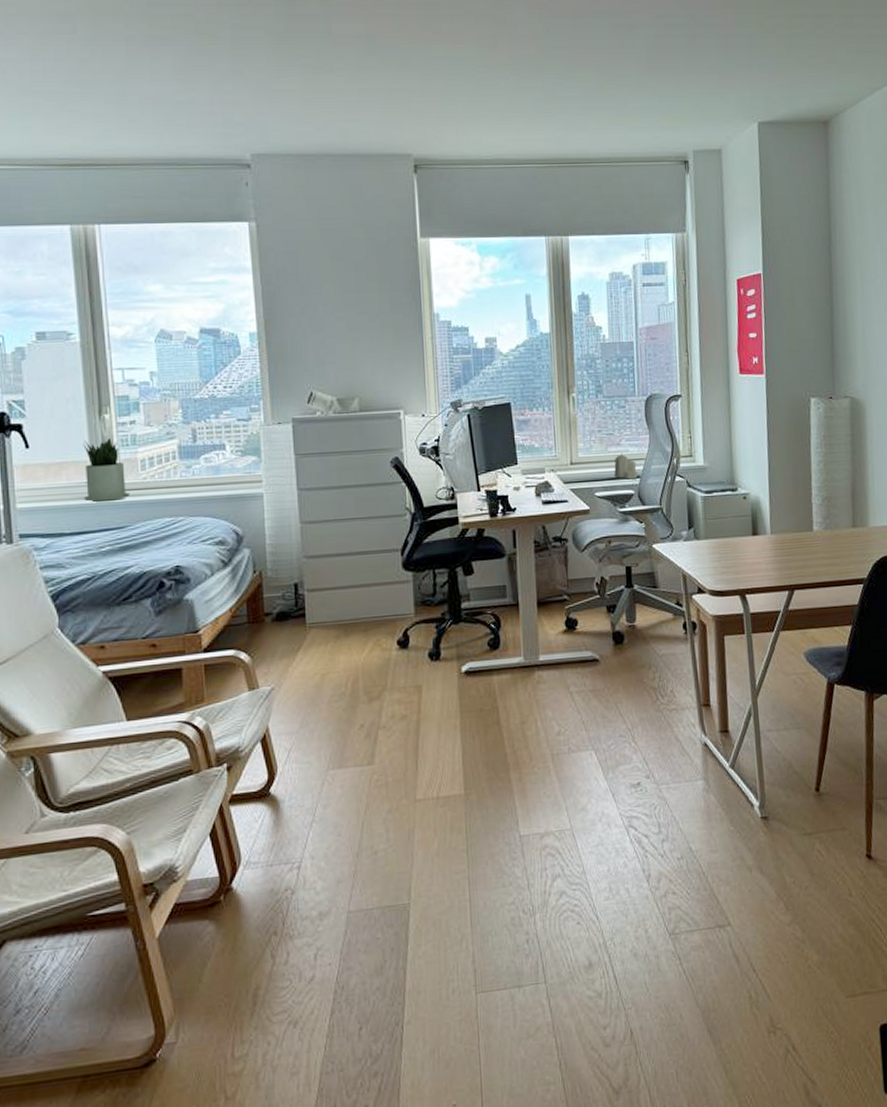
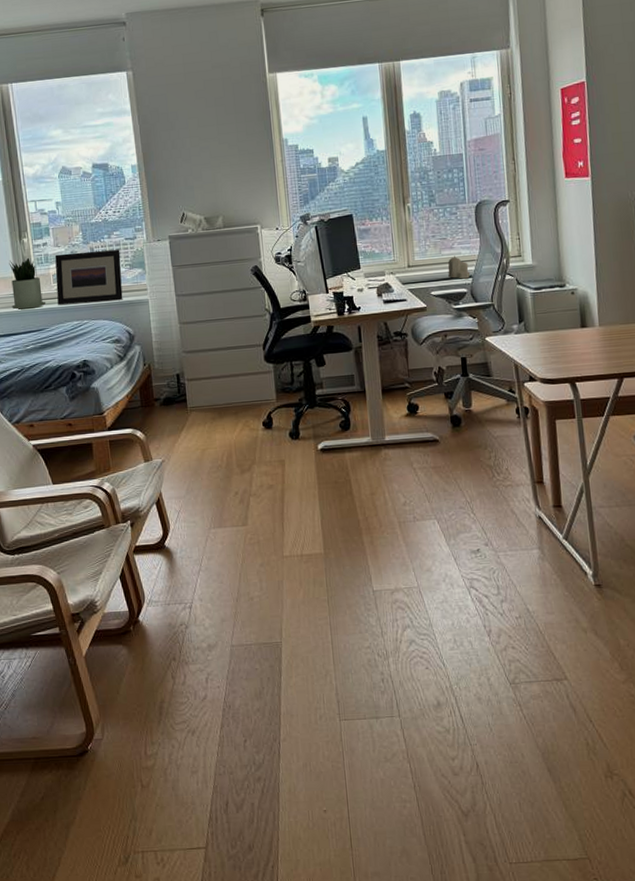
picture frame: none [144,432,231,498] -> present [55,250,123,306]

